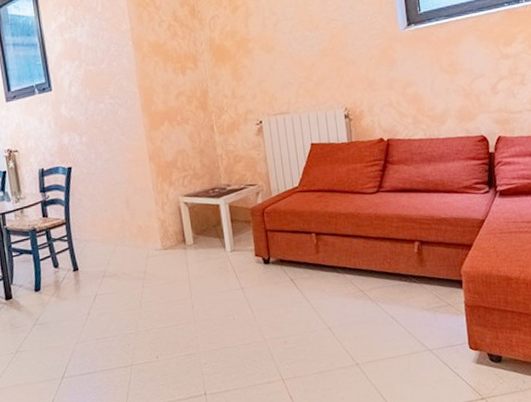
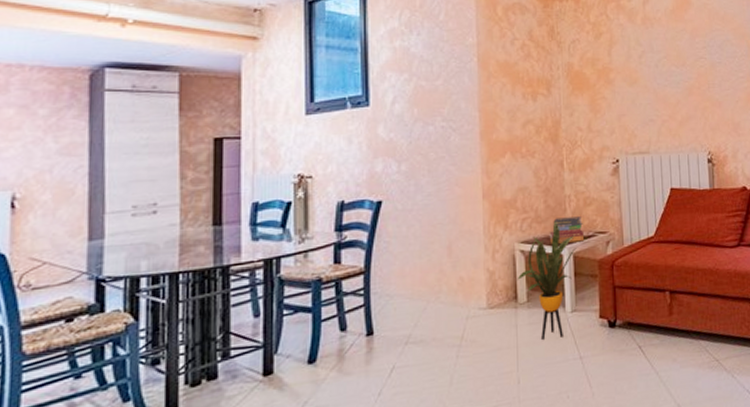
house plant: none [183,177,241,274] -> present [517,221,589,340]
books: none [207,172,237,196] -> present [549,216,585,244]

